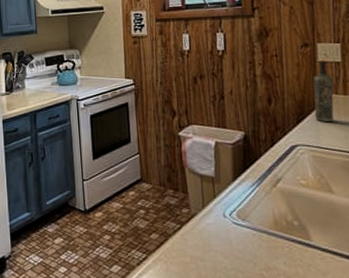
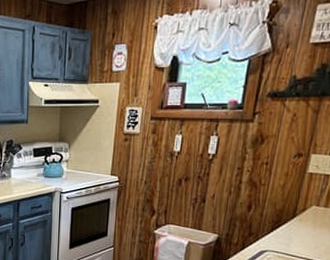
bottle: present [313,60,334,122] -> none [290,172,318,231]

